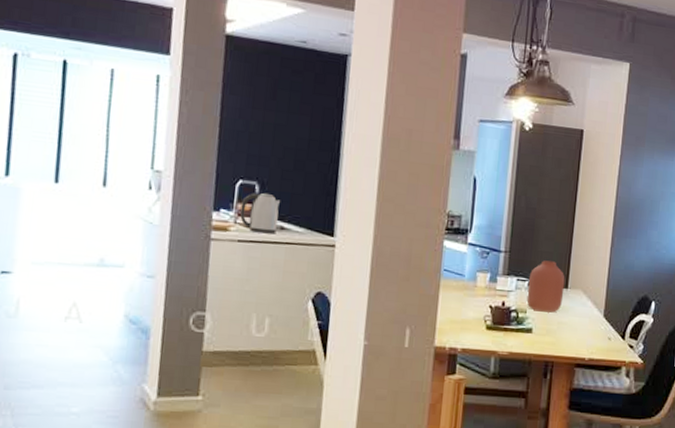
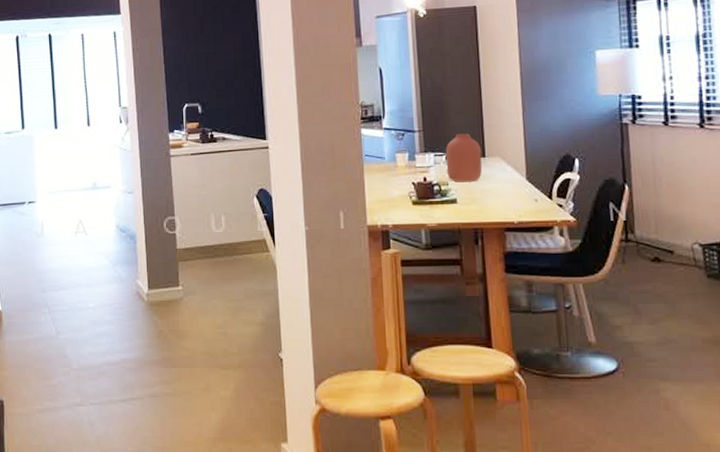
kettle: present [240,192,281,235] -> none [189,111,220,146]

